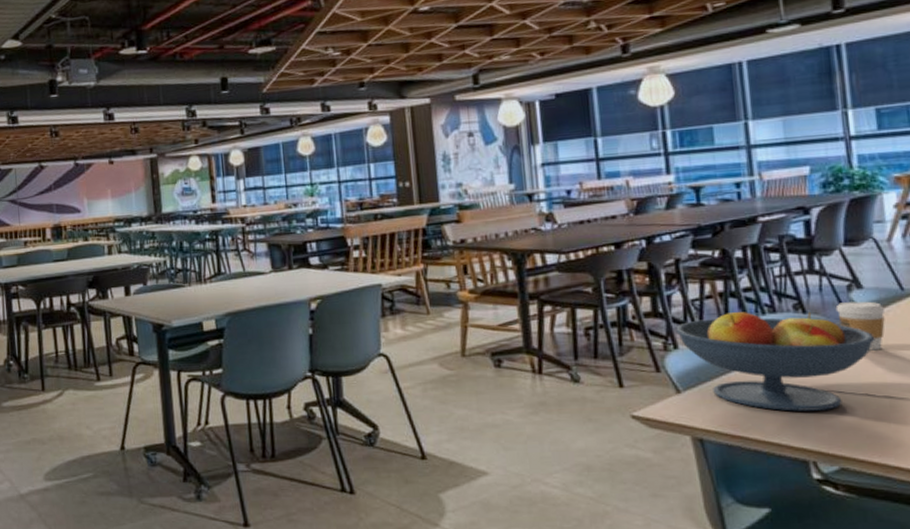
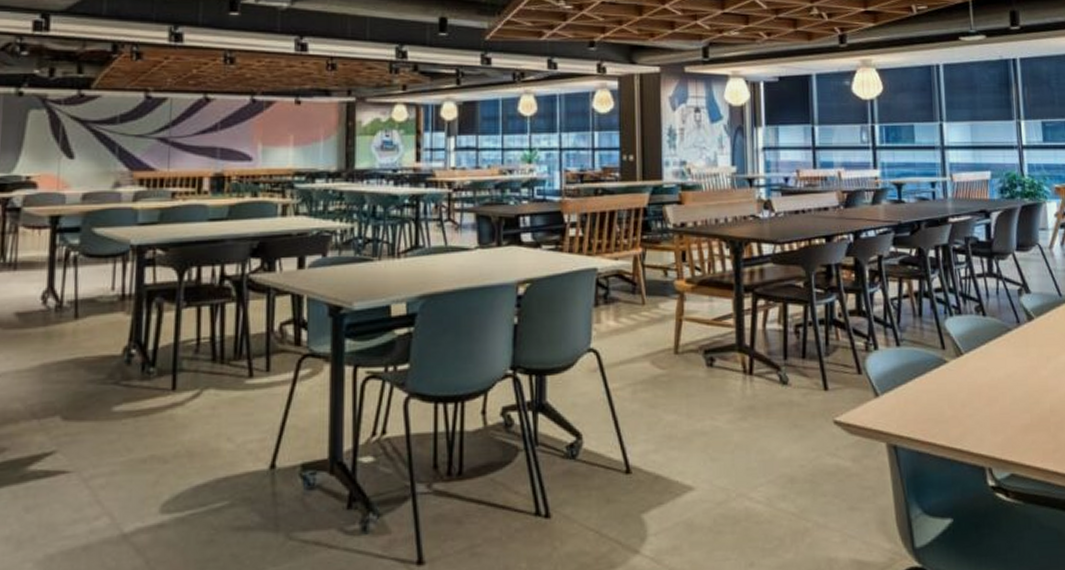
fruit bowl: present [676,311,875,412] -> none [876,313,1039,416]
coffee cup: present [835,301,885,351] -> none [1009,306,1047,355]

